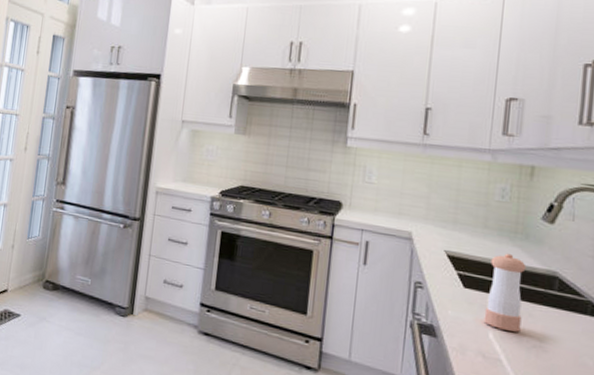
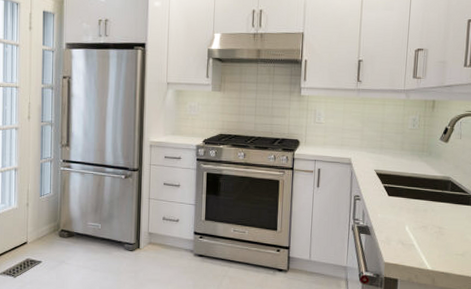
pepper shaker: present [483,253,526,332] -> none [402,167,430,223]

